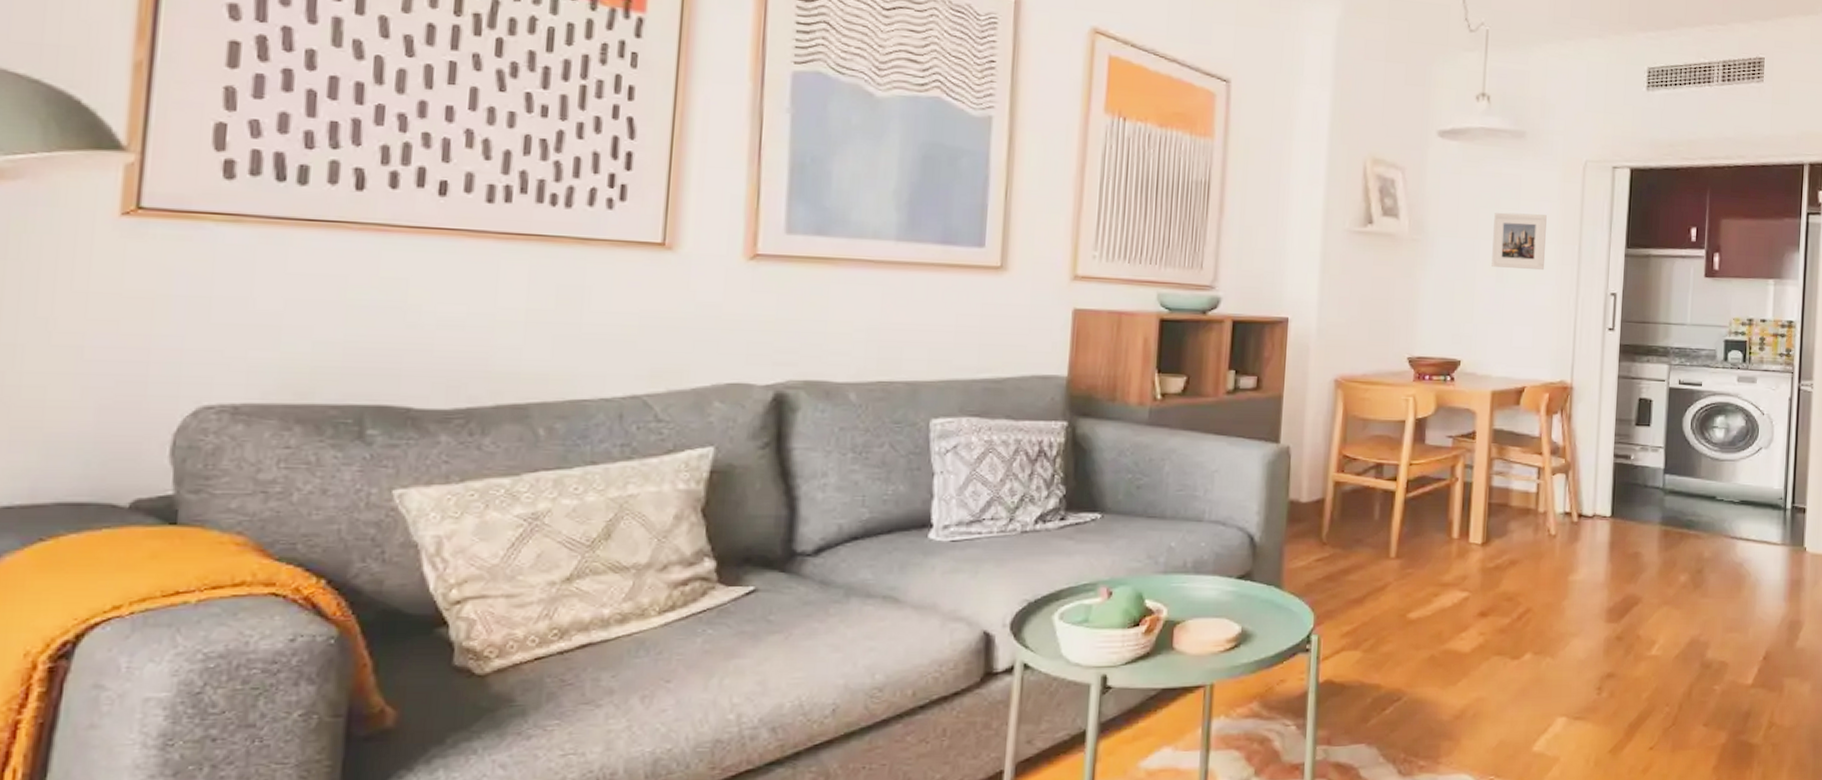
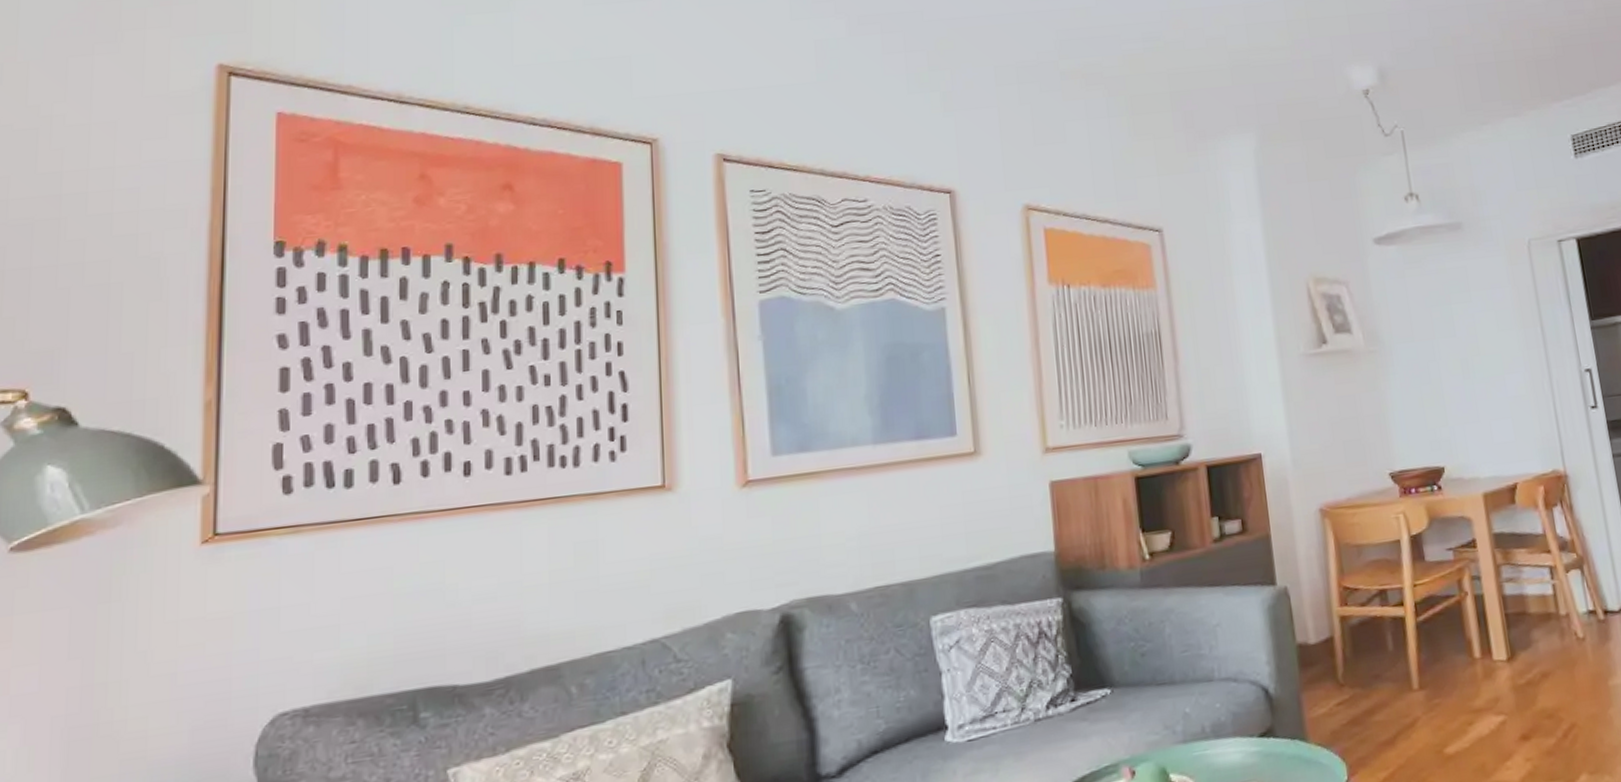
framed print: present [1491,212,1547,271] -> none [1447,302,1510,365]

